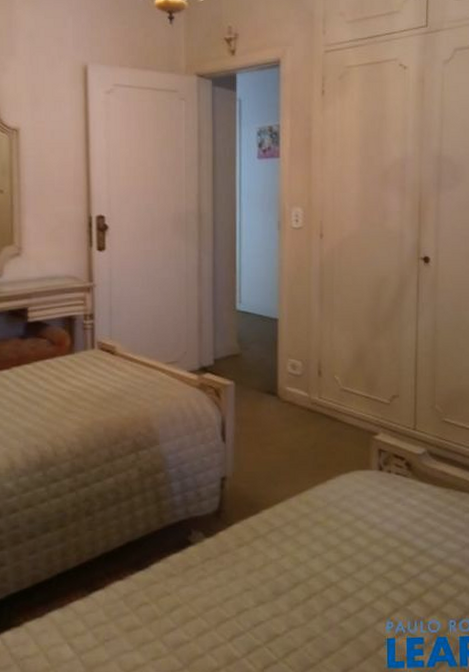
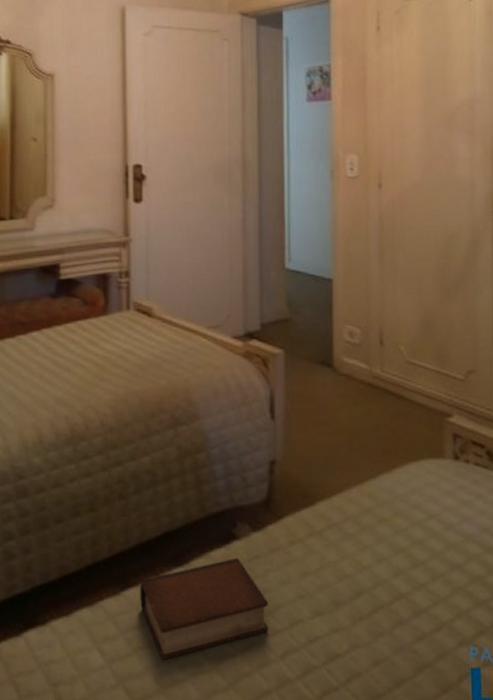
book: none [106,560,219,650] -> present [140,557,269,661]

